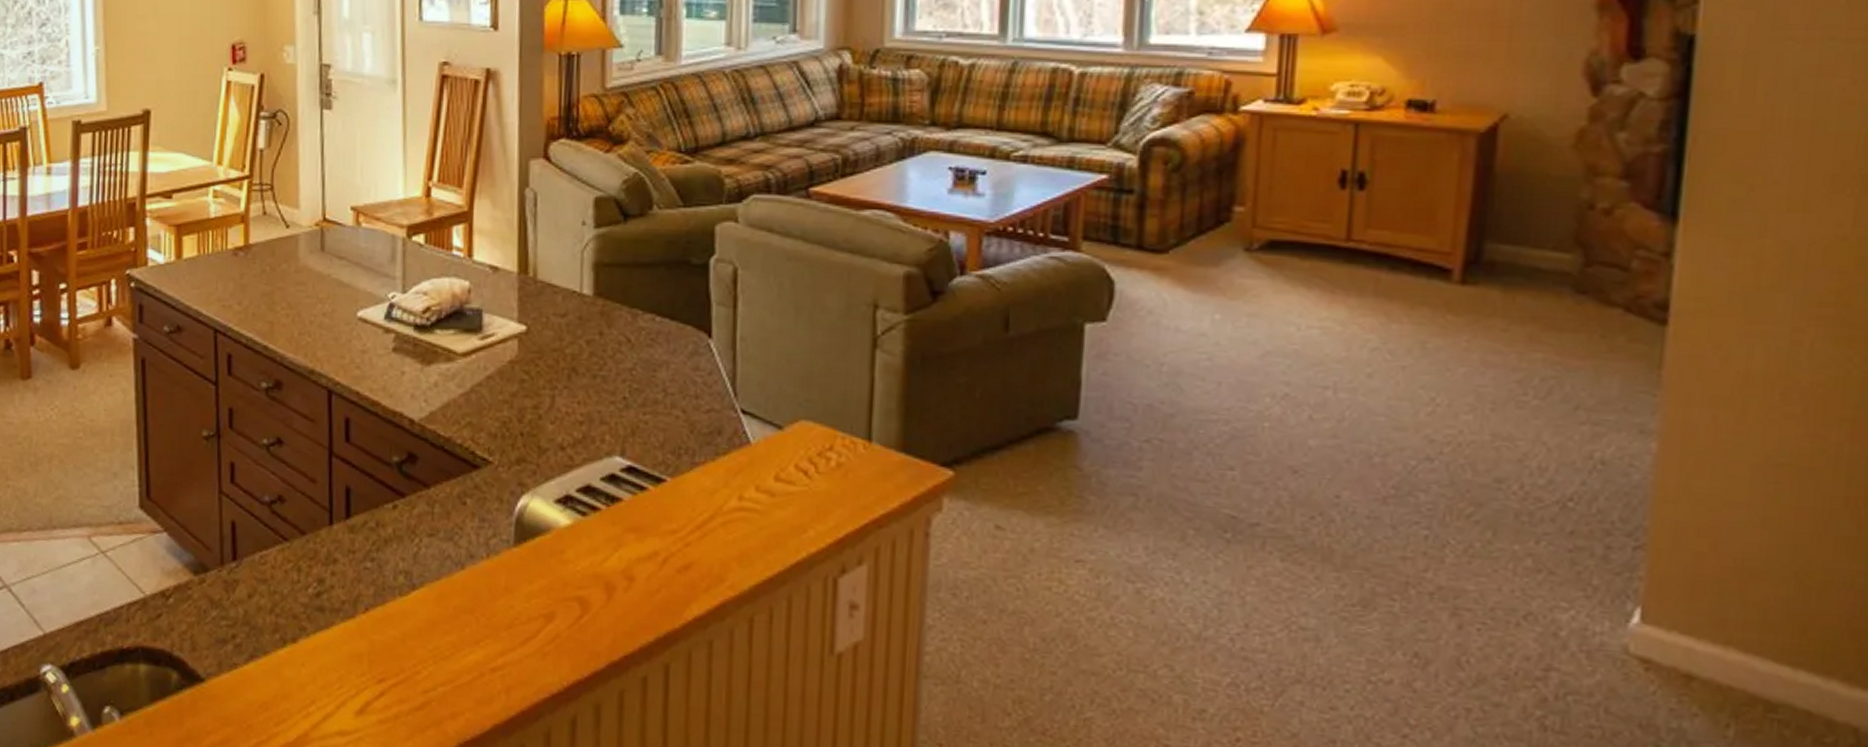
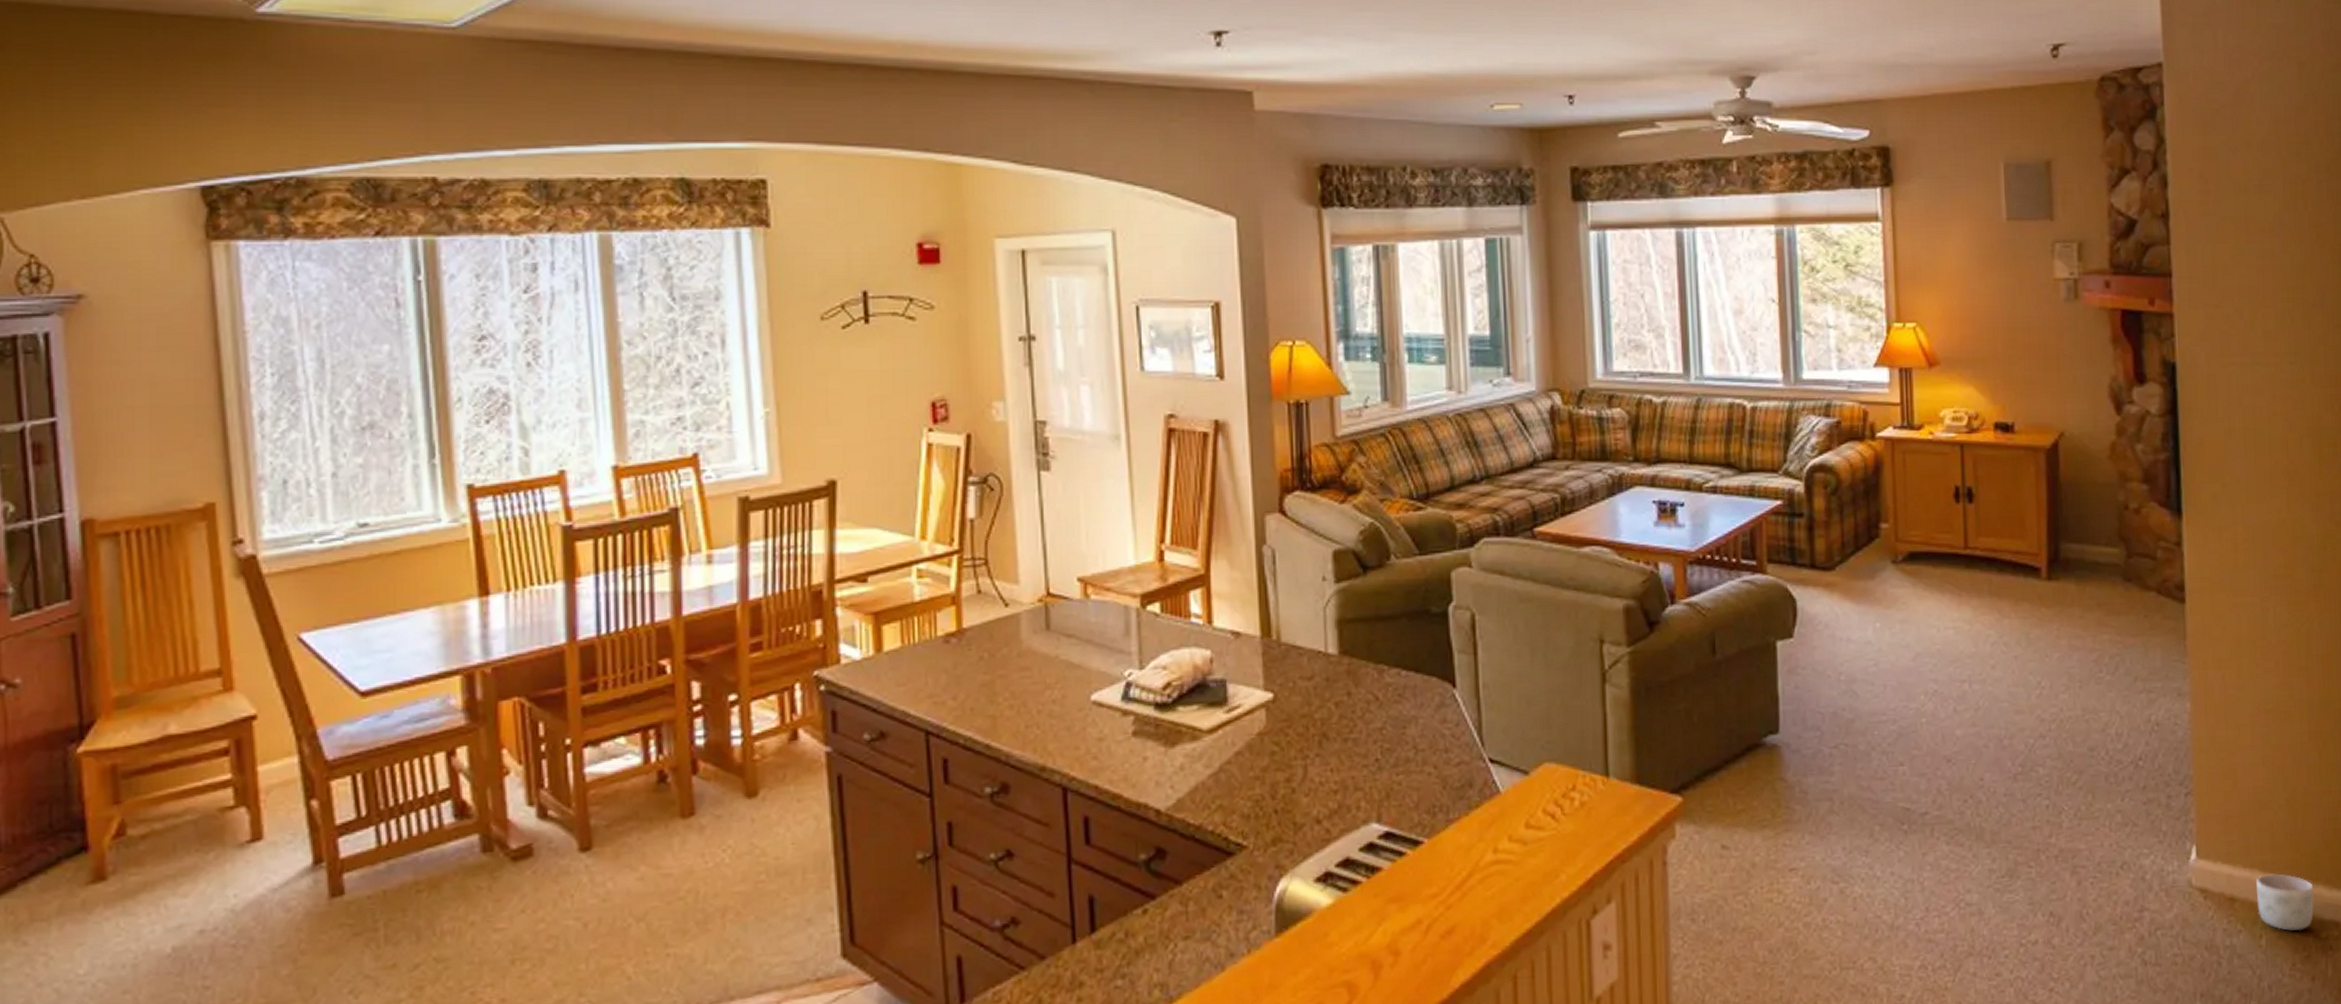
planter: none [1726,655,1823,729] -> present [2255,873,2315,931]

